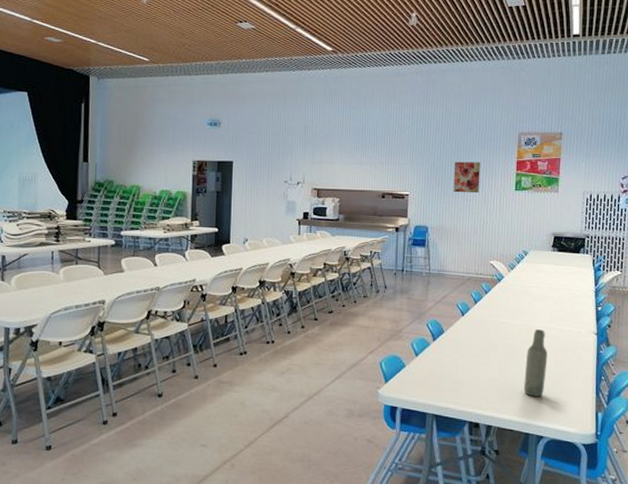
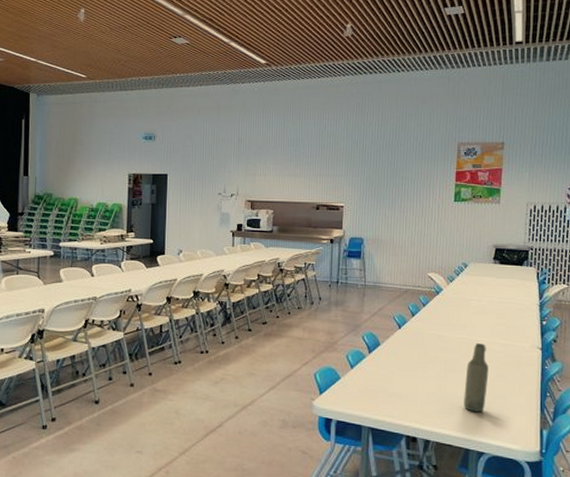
wall art: present [453,161,480,194] -> none [390,172,418,205]

